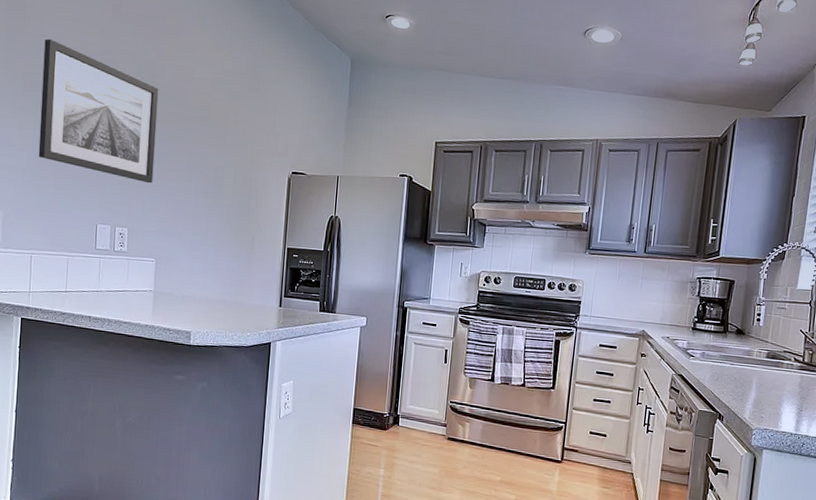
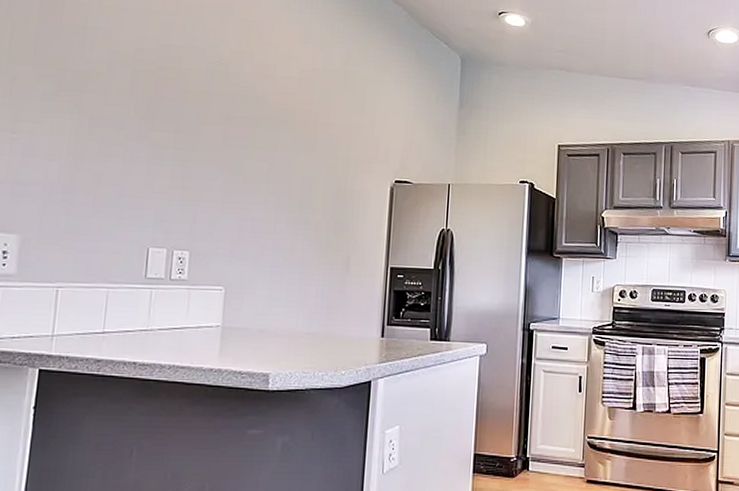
wall art: present [38,38,159,184] -> none [73,31,233,198]

